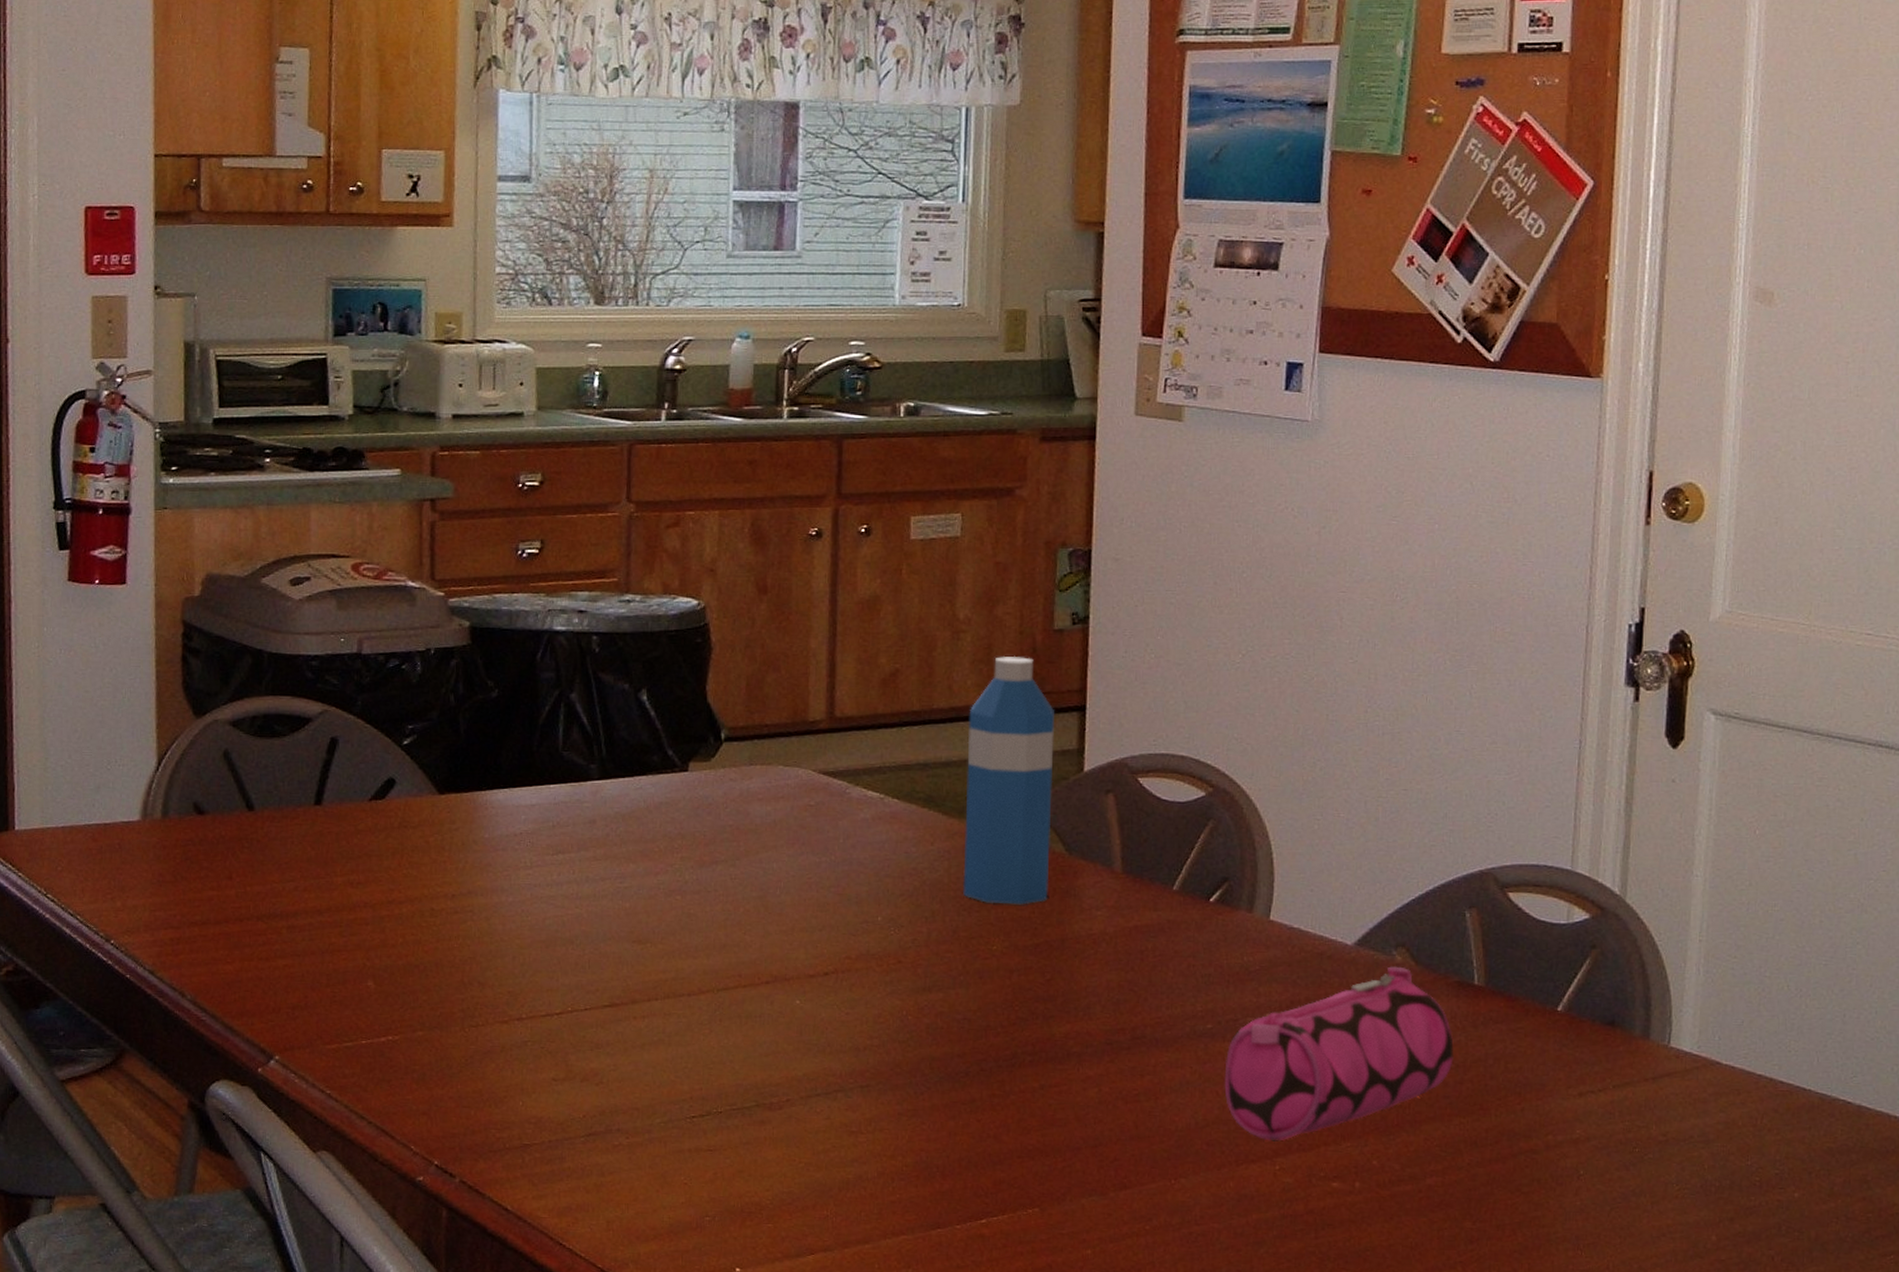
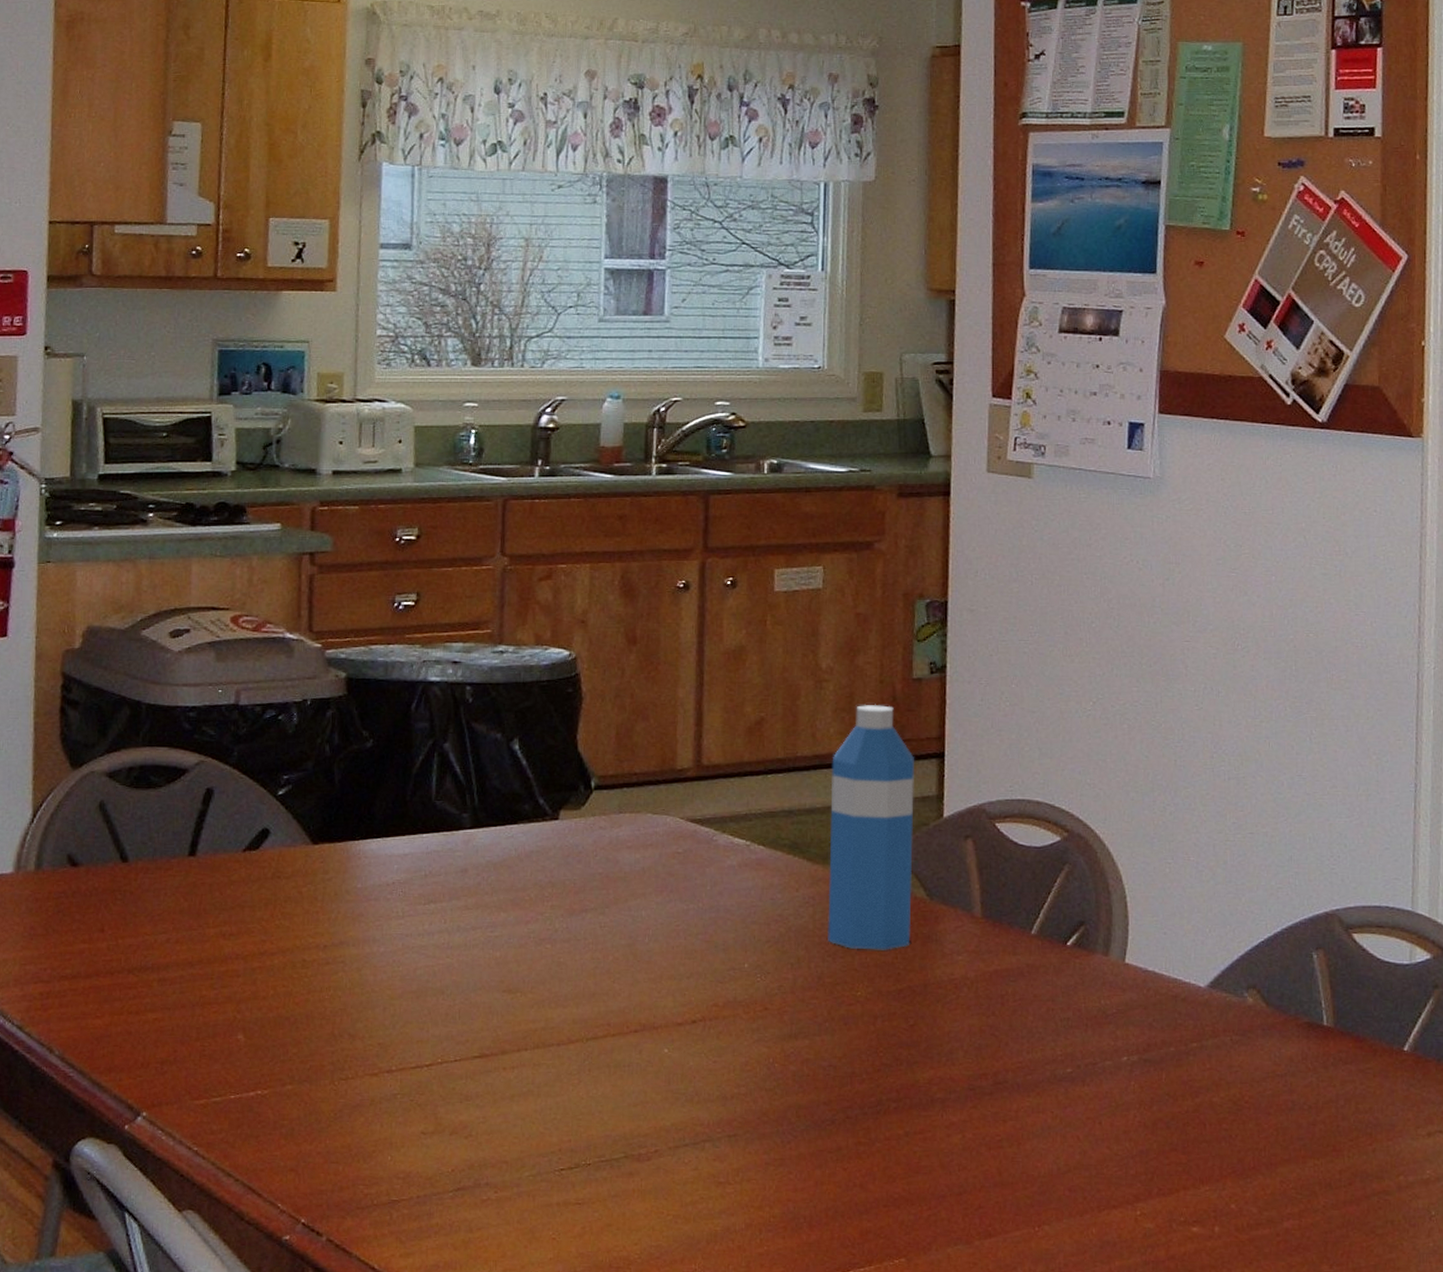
pencil case: present [1224,966,1454,1142] -> none [1085,1008,1306,1186]

